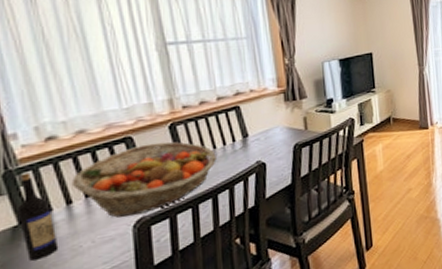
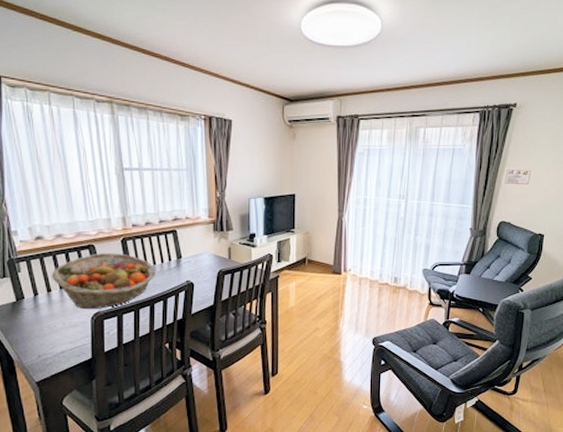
wine bottle: present [16,172,59,261] -> none [15,263,41,330]

